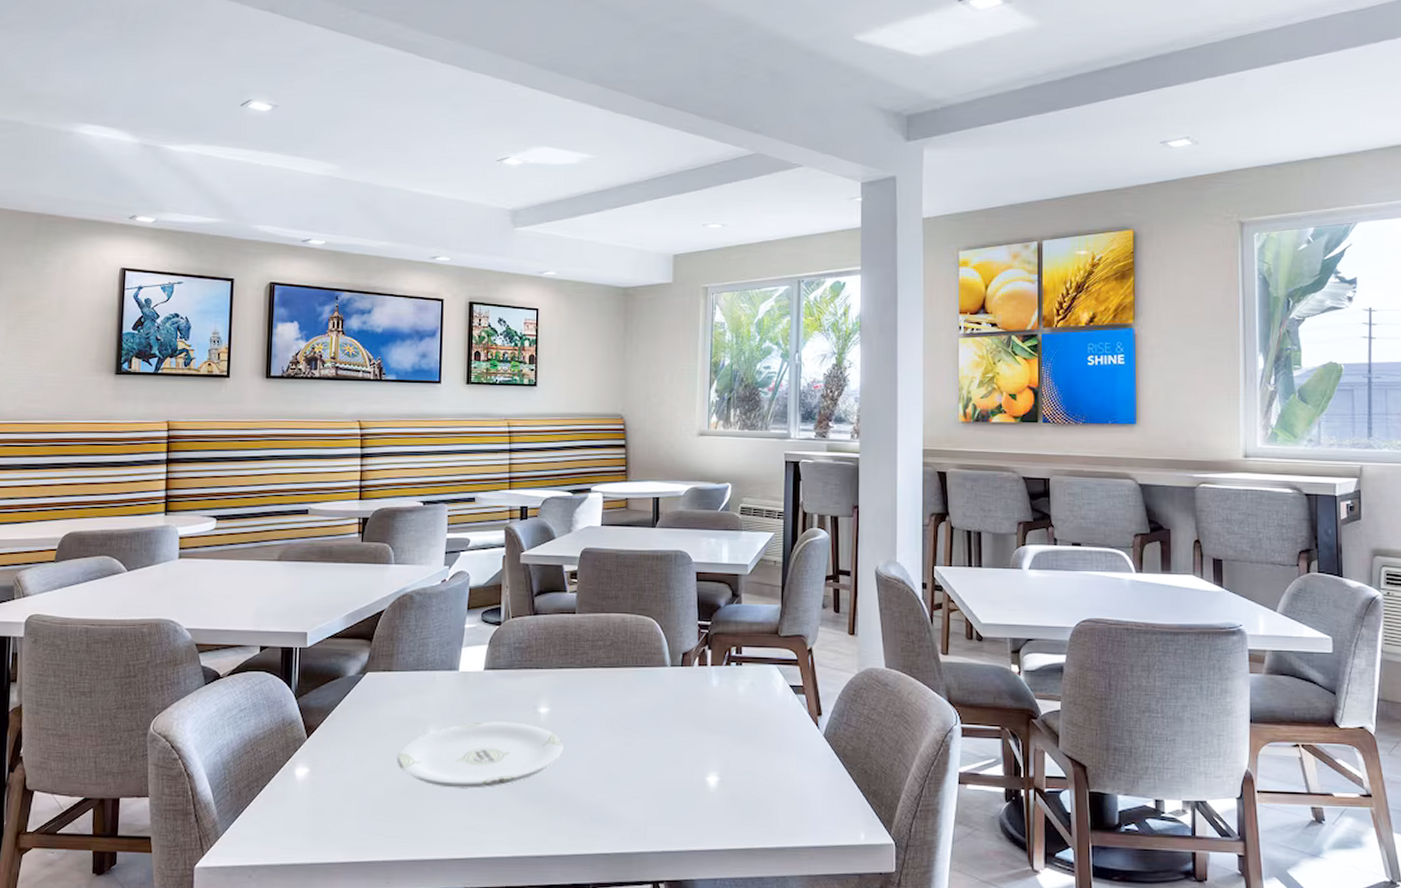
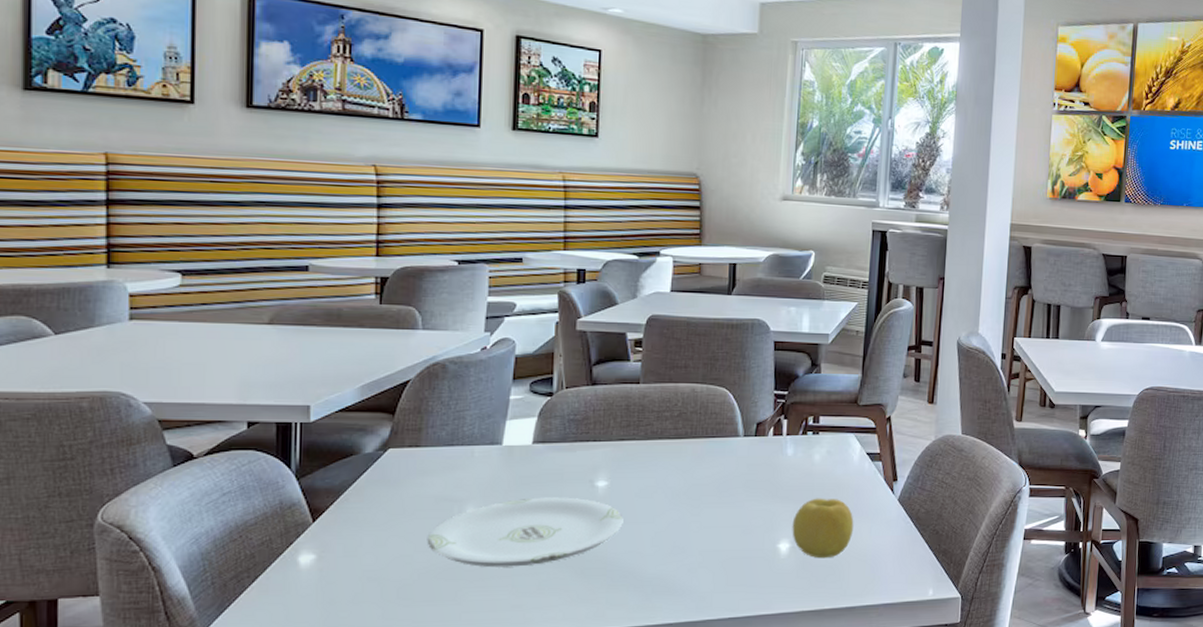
fruit: none [720,731,780,794] -> present [792,498,854,559]

